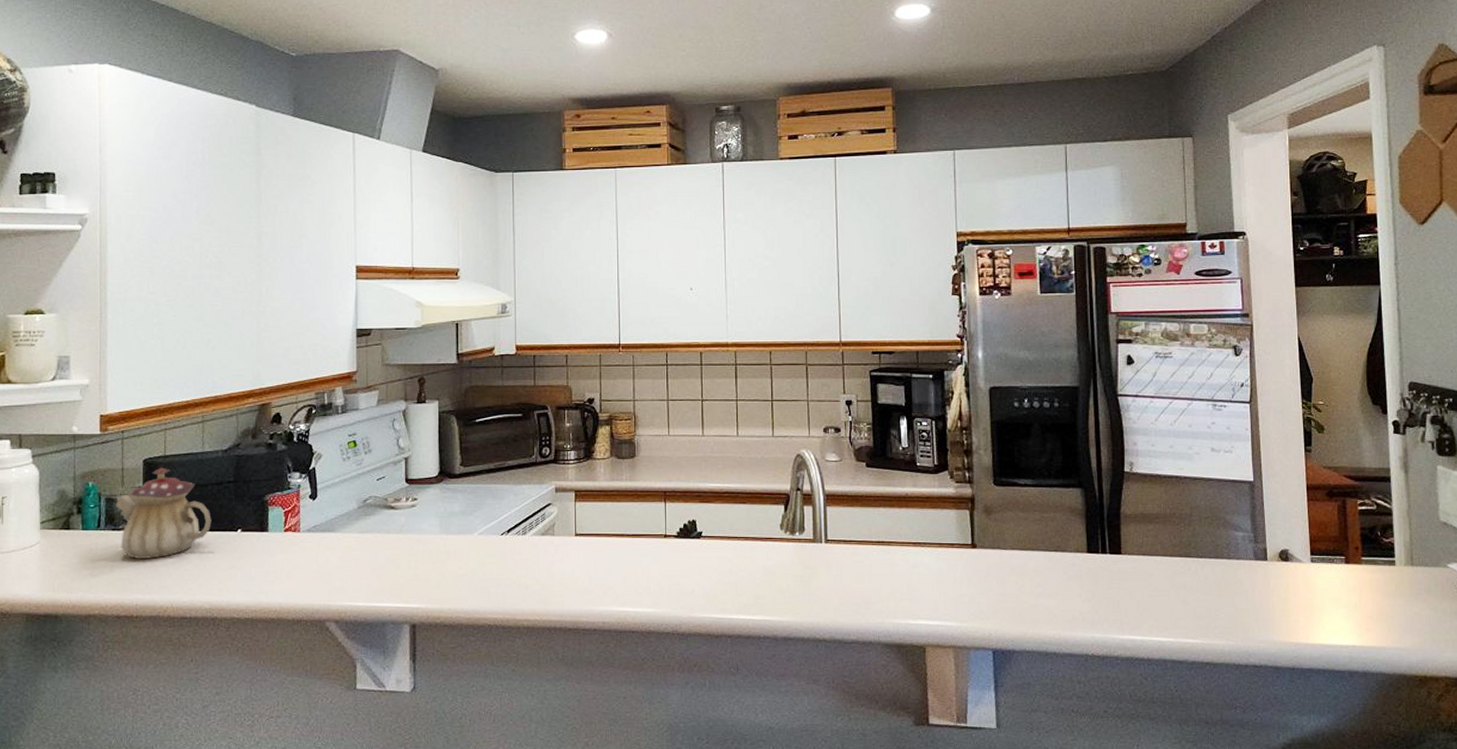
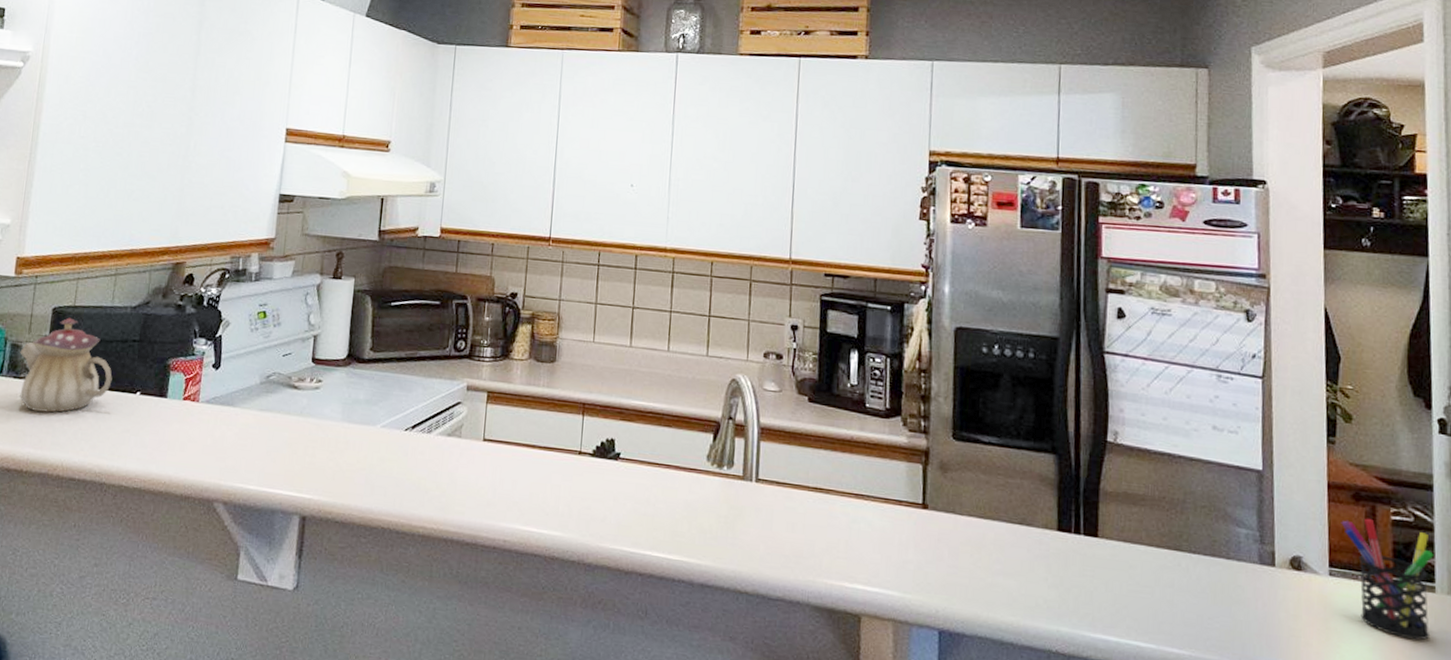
pen holder: none [1318,511,1393,606] -> present [1341,518,1434,641]

